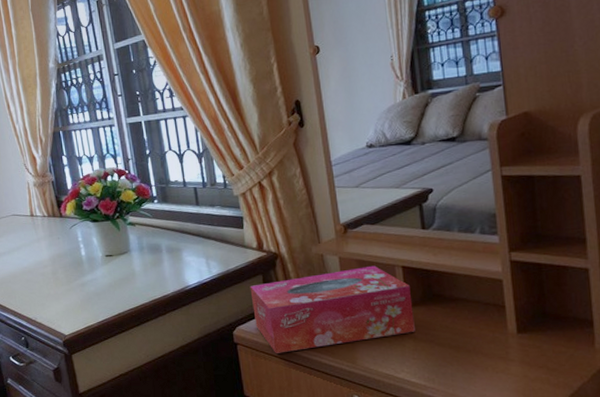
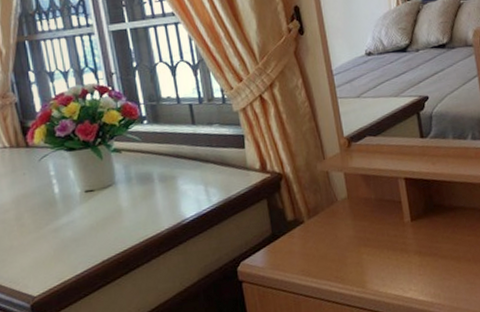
tissue box: present [250,265,415,353] -> none [254,179,420,287]

